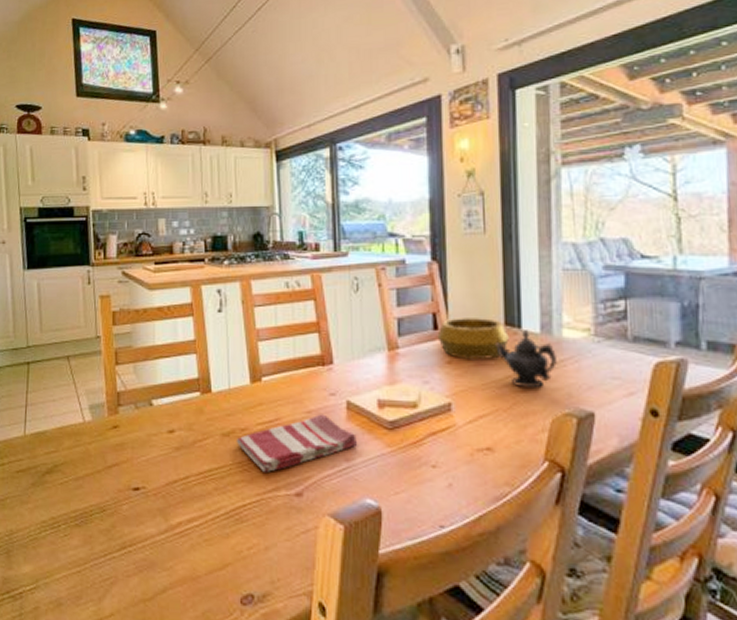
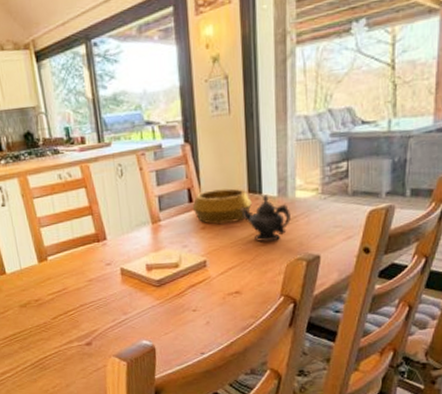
dish towel: present [236,414,357,472] -> none [32,280,132,330]

